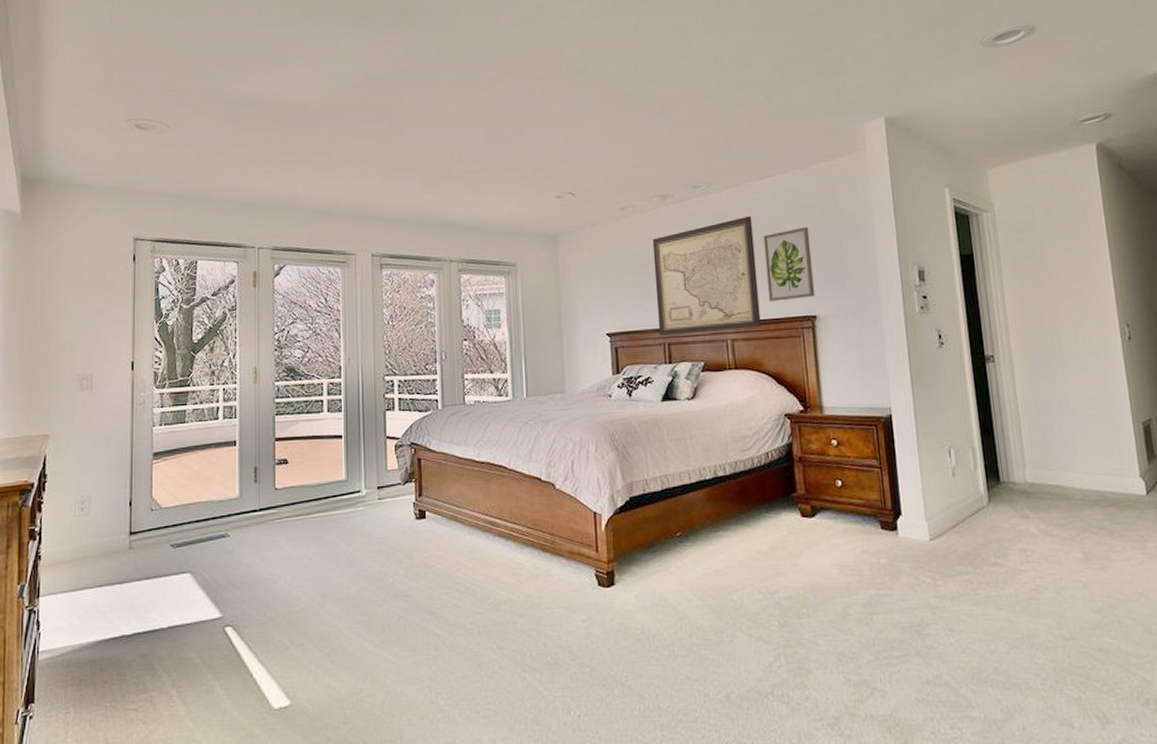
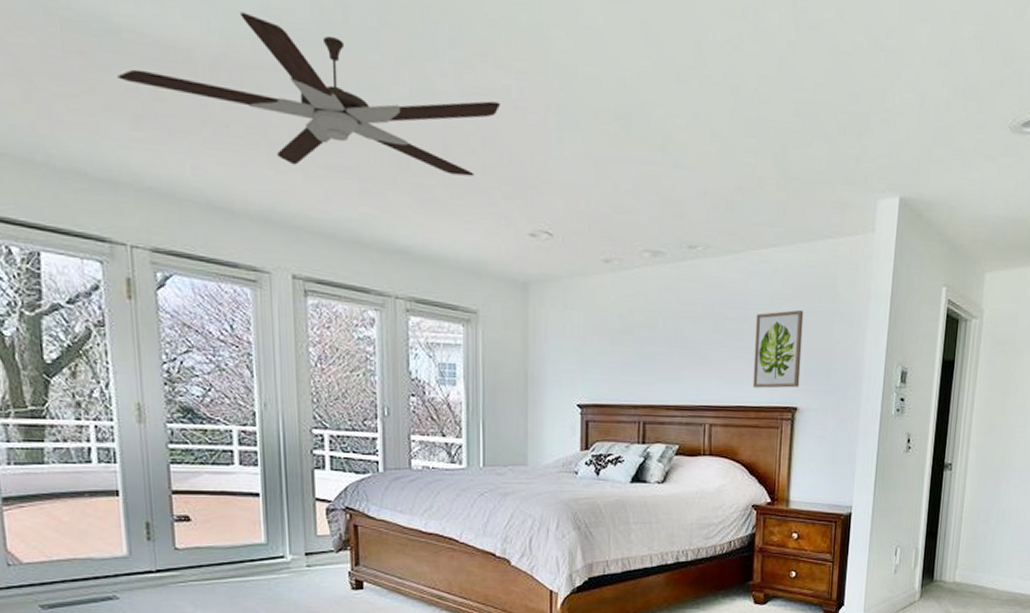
ceiling fan: none [257,75,528,172] -> present [117,12,501,177]
wall art: present [652,215,762,336] -> none [634,289,747,414]

